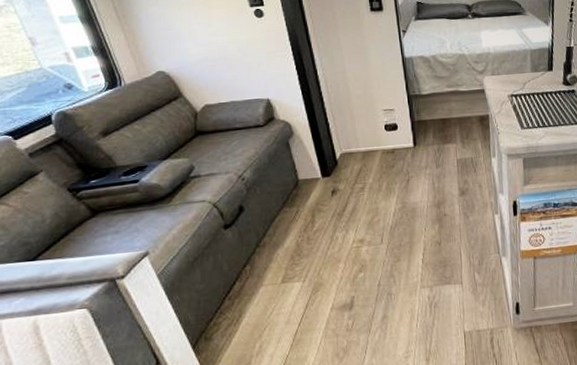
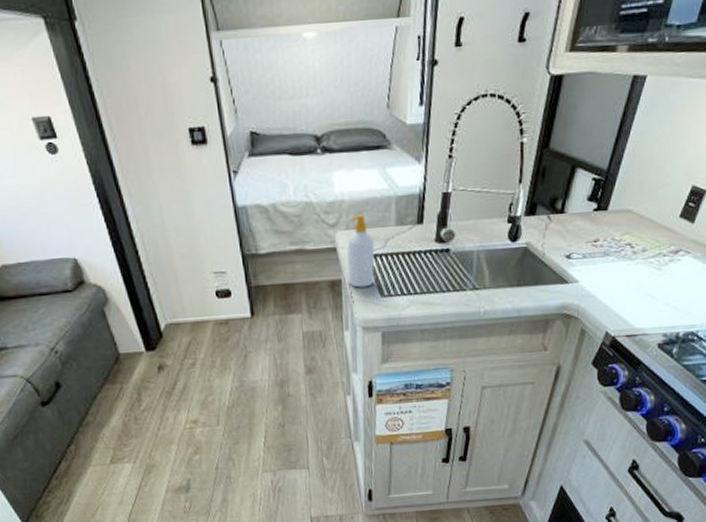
soap bottle: none [493,62,516,122] -> present [347,213,375,288]

